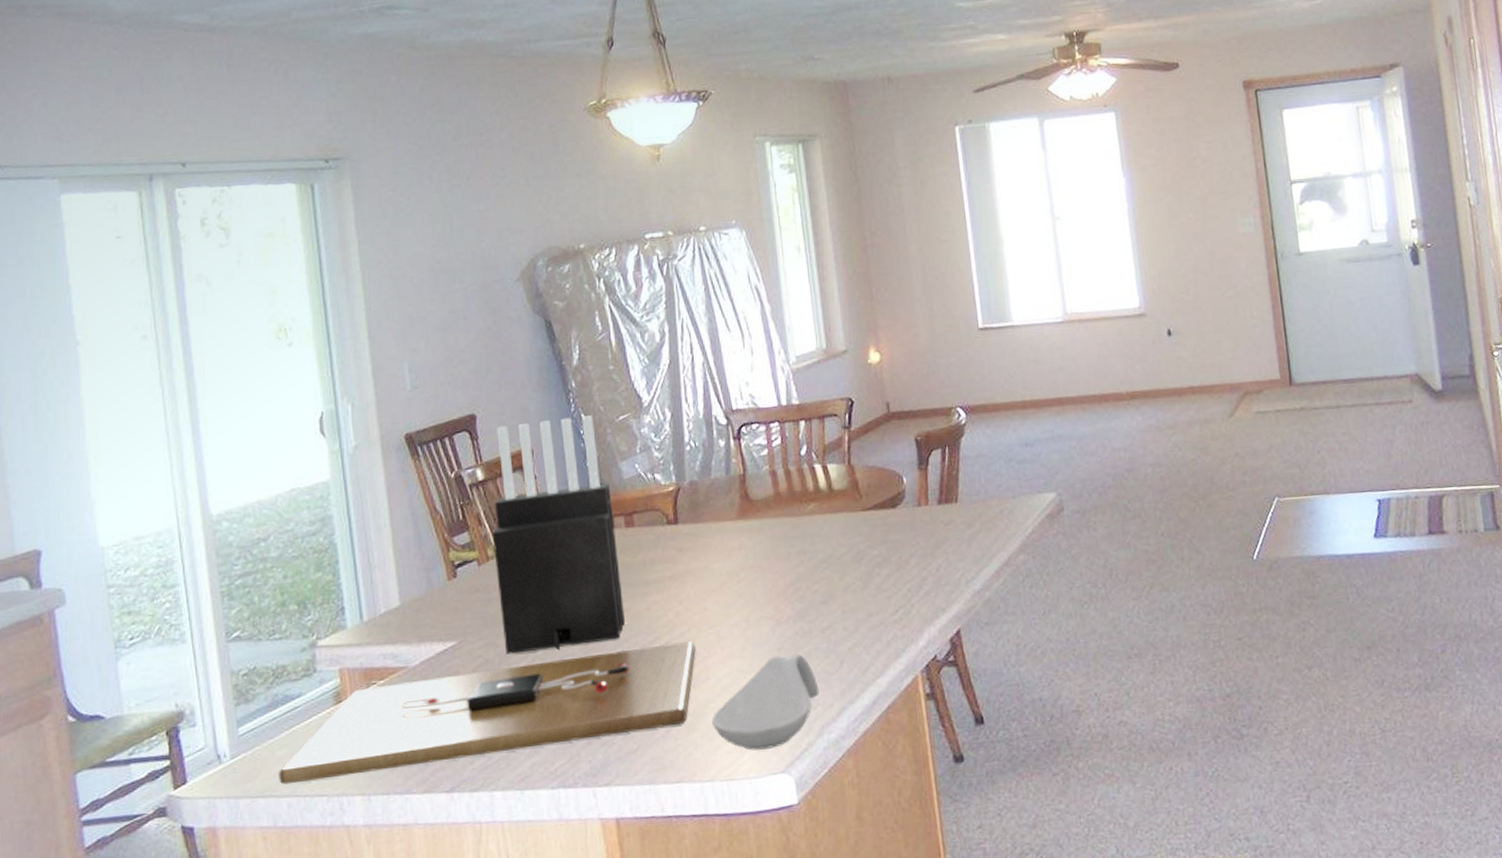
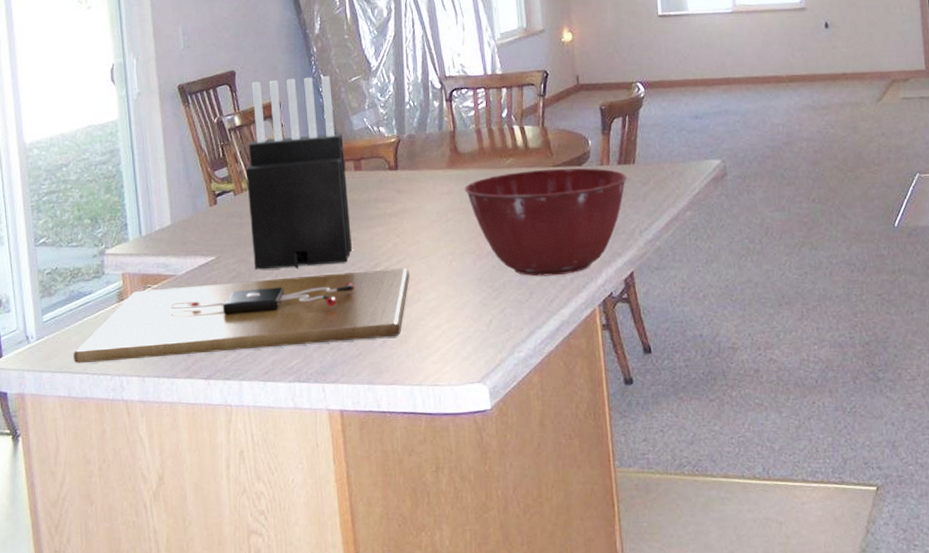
spoon rest: present [711,655,819,751] -> none [421,284,512,362]
mixing bowl: none [758,510,949,642] -> present [464,168,627,277]

